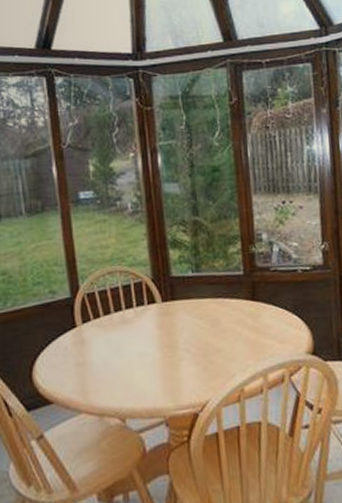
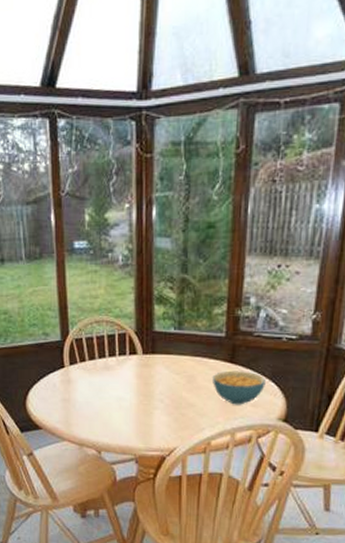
cereal bowl: none [236,307,289,344] -> present [212,370,266,405]

